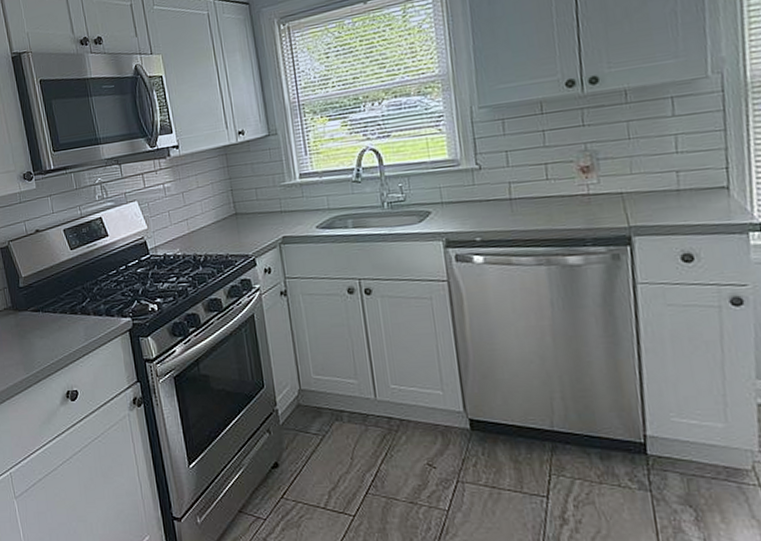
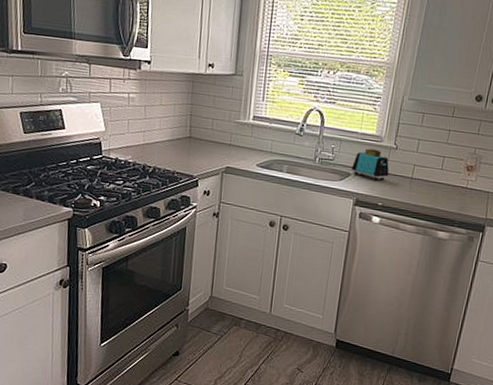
toaster: none [429,176,480,213] -> present [352,148,389,181]

